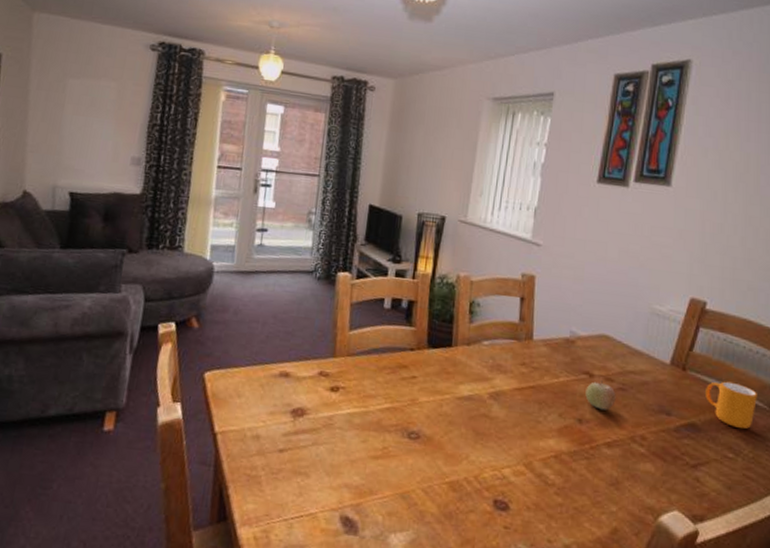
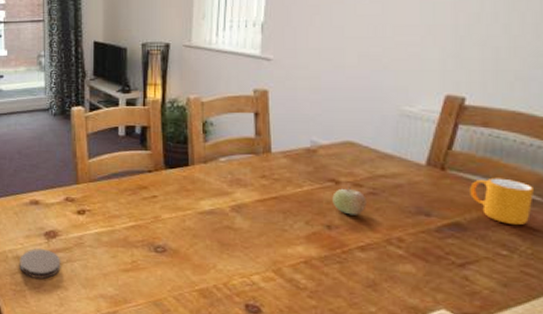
coaster: none [258,428,306,463] -> present [20,249,61,279]

